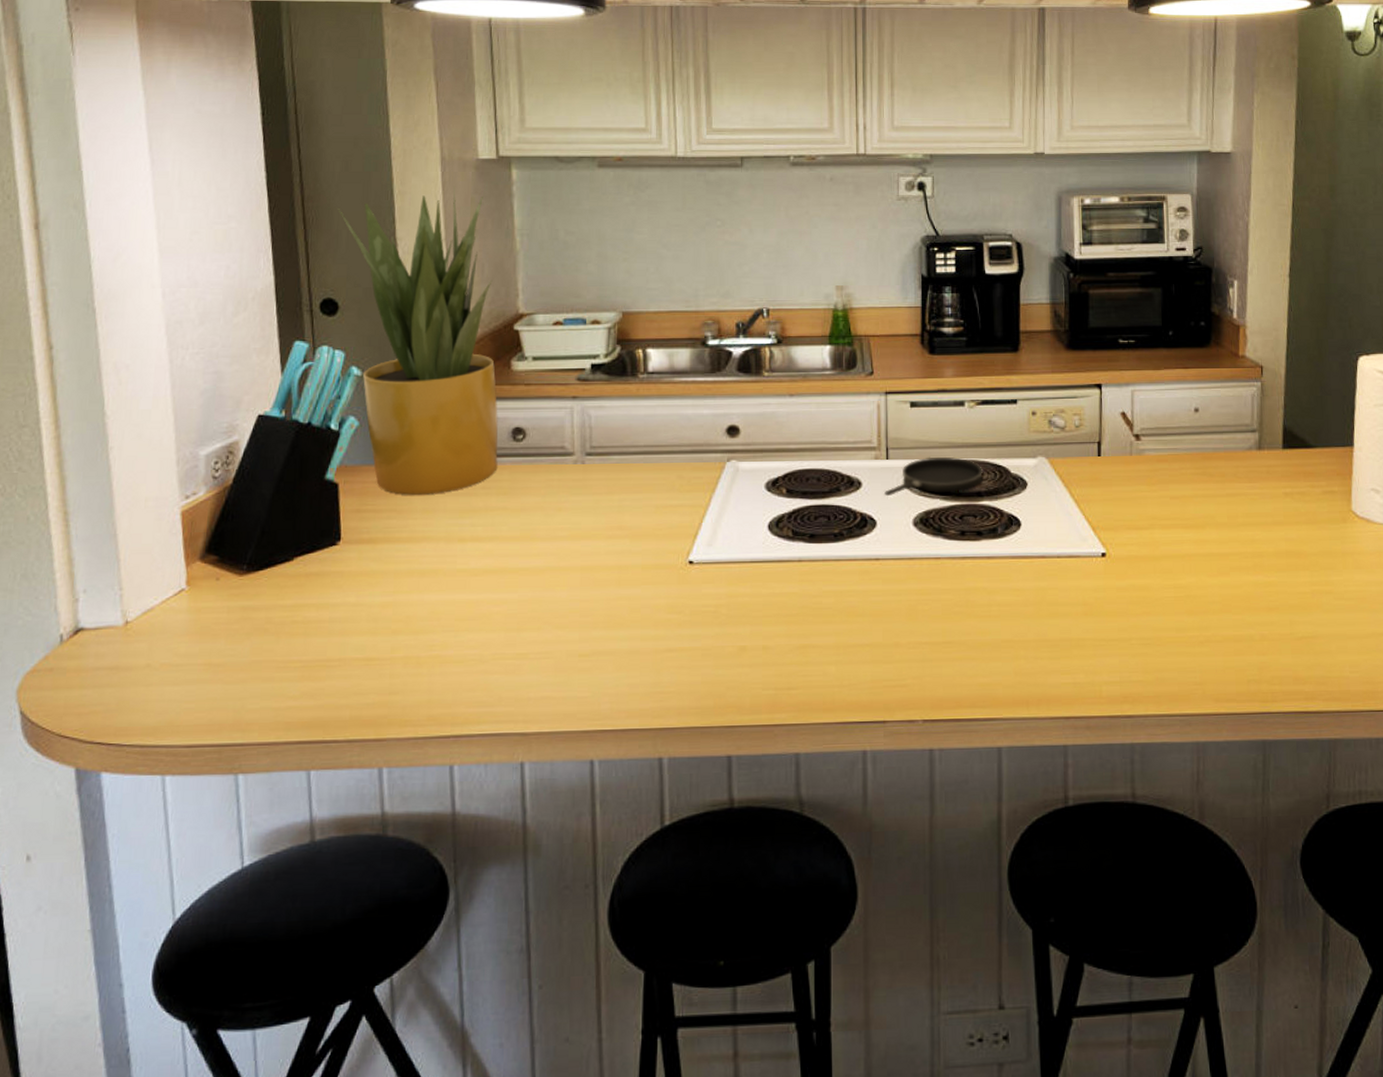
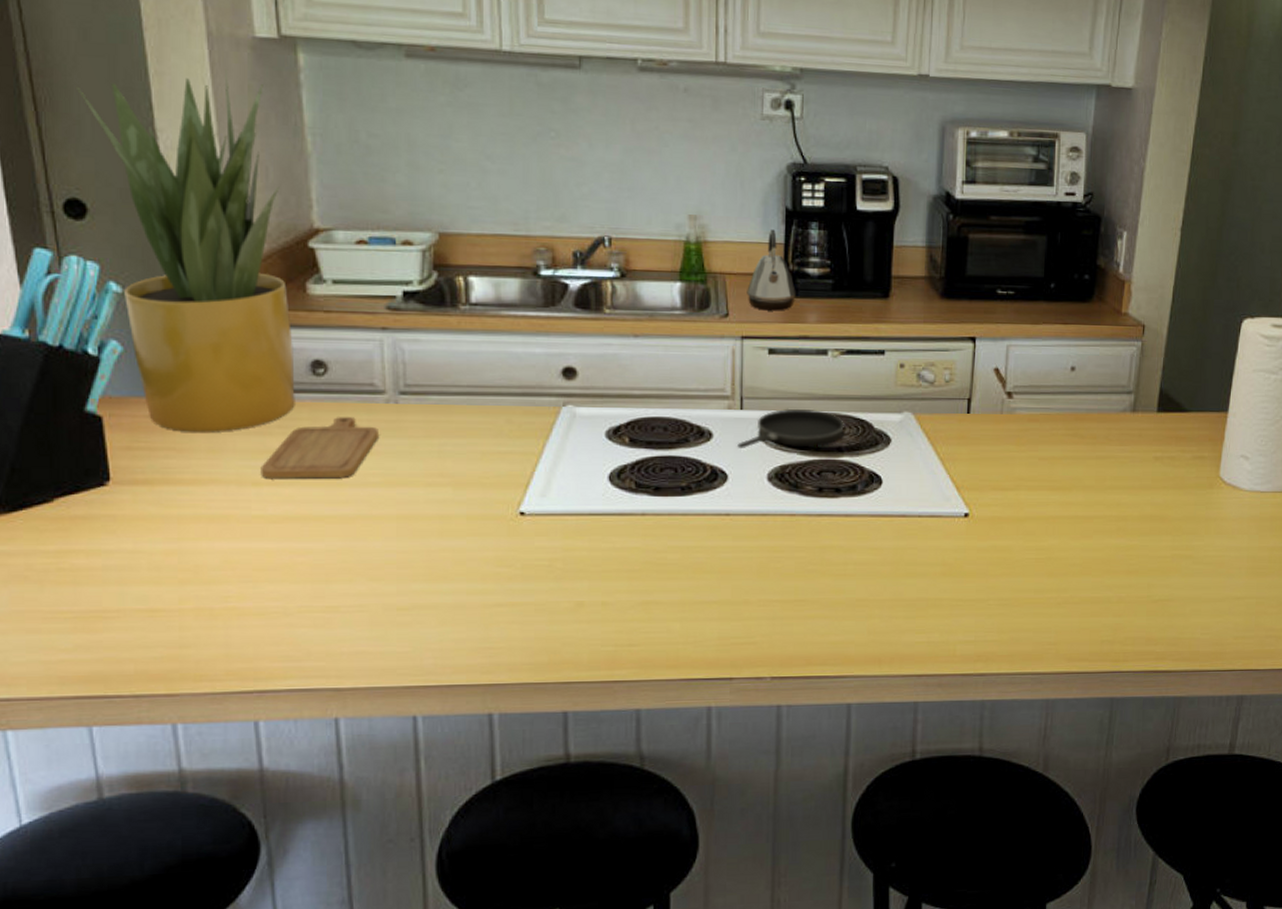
chopping board: none [466,477,568,535] -> present [260,417,380,479]
kettle: none [889,295,933,368] -> present [747,229,796,311]

